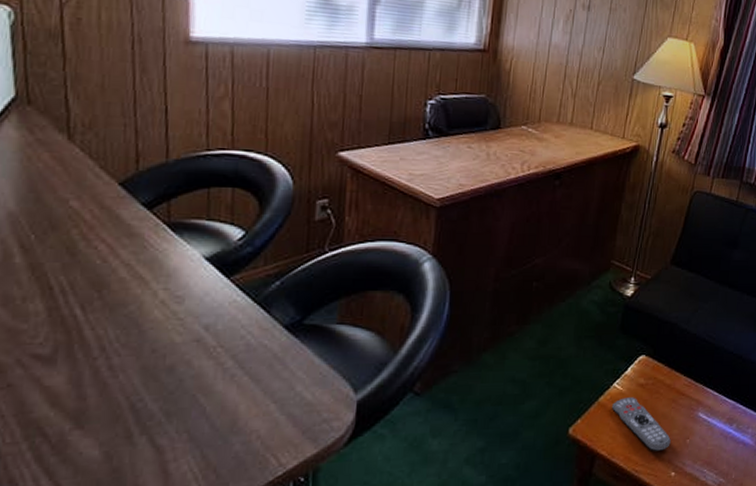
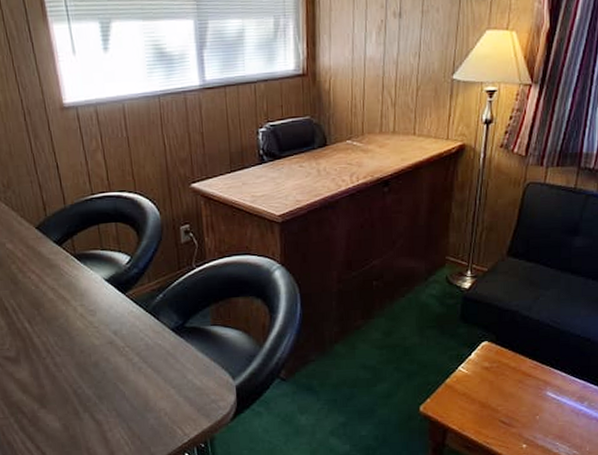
remote control: present [612,397,671,451] -> none [459,379,520,426]

